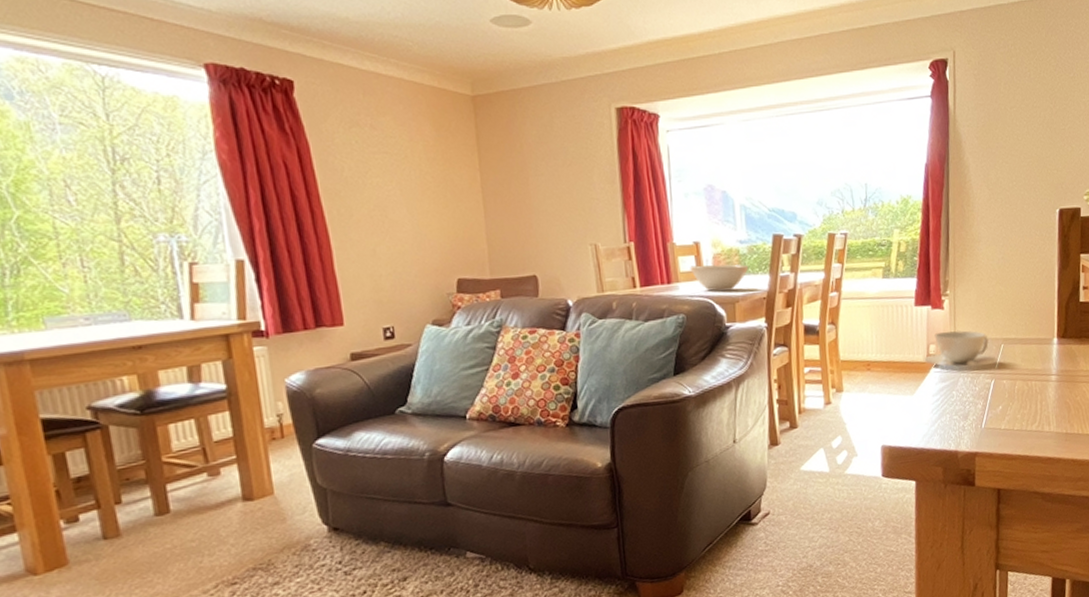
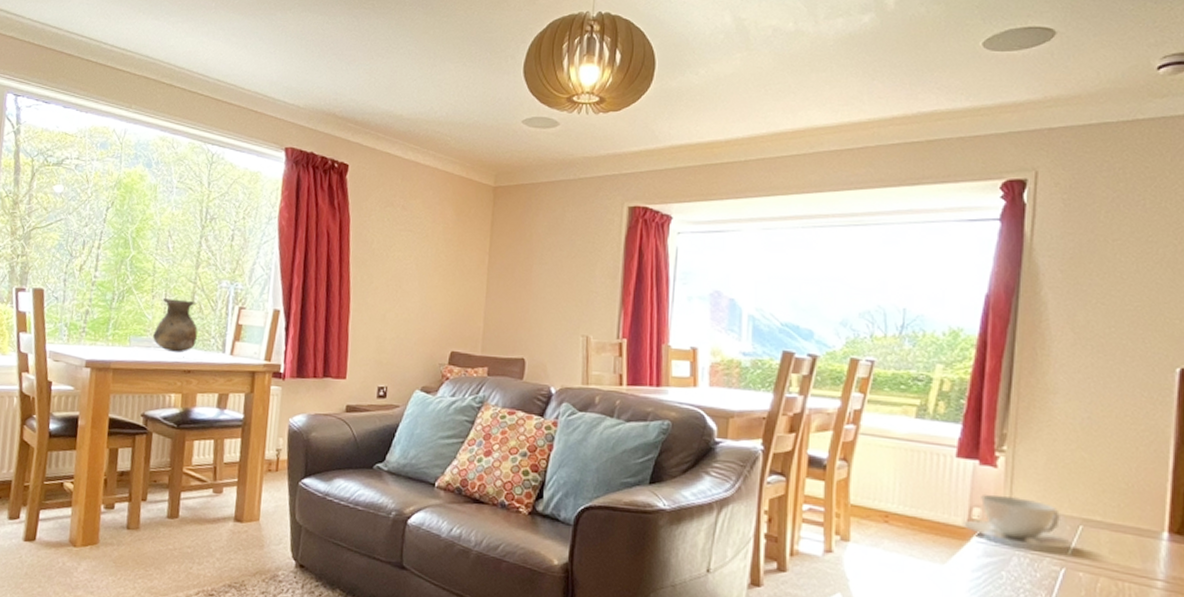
vase: none [76,263,141,329] -> present [153,299,198,354]
bowl: present [690,264,749,292] -> none [683,371,750,404]

